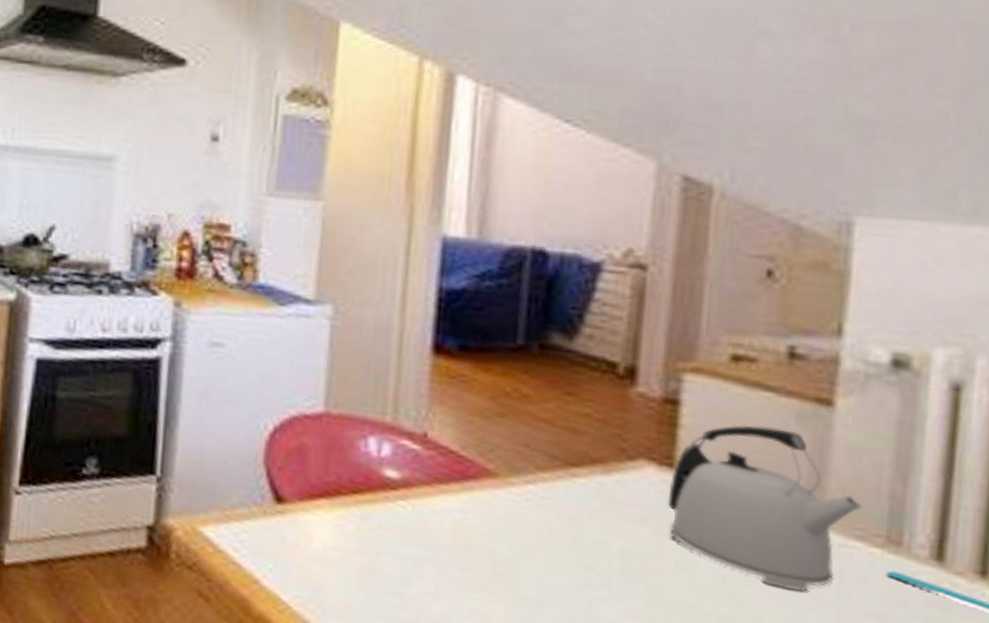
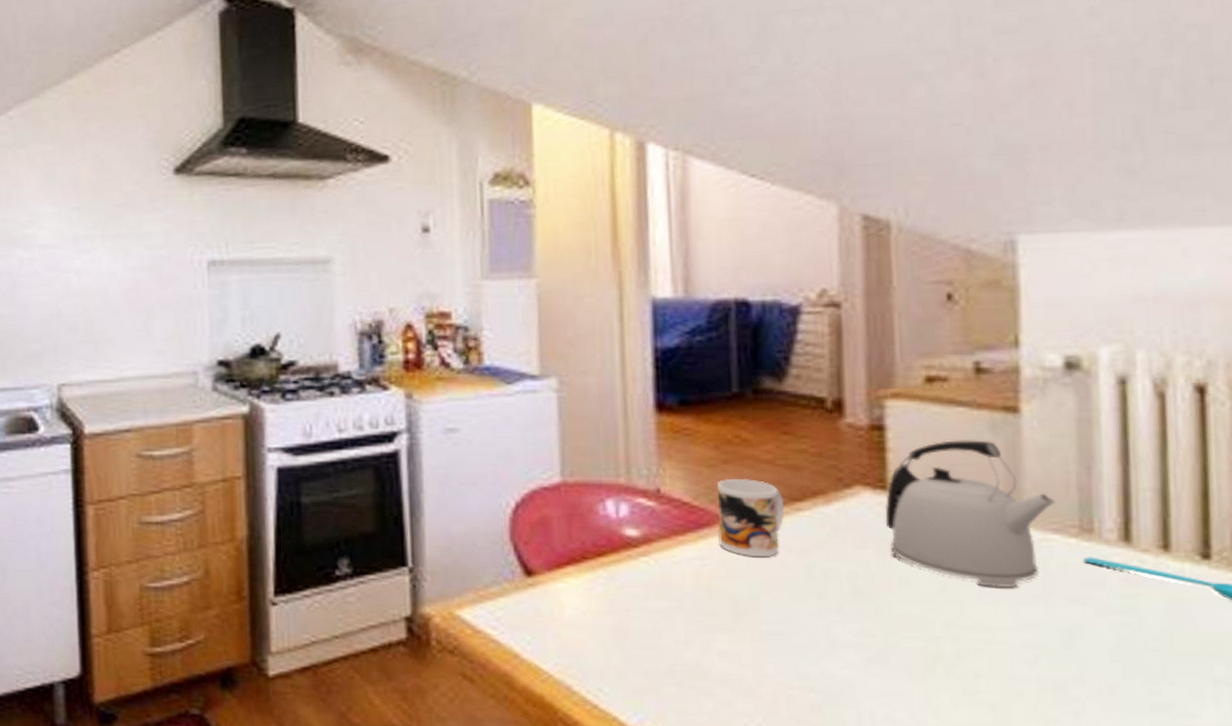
mug: none [483,433,558,520] -> present [717,479,784,558]

